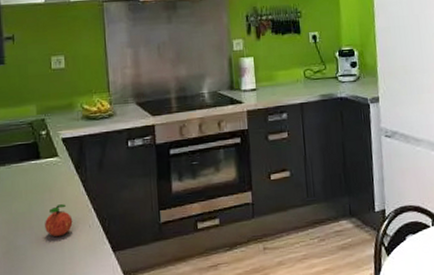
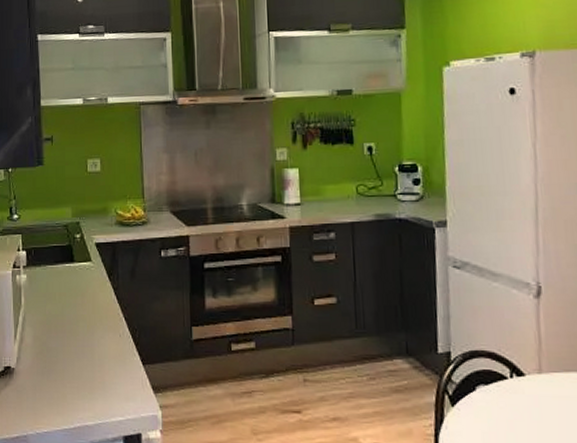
apple: present [45,204,73,237] -> none [77,310,104,343]

